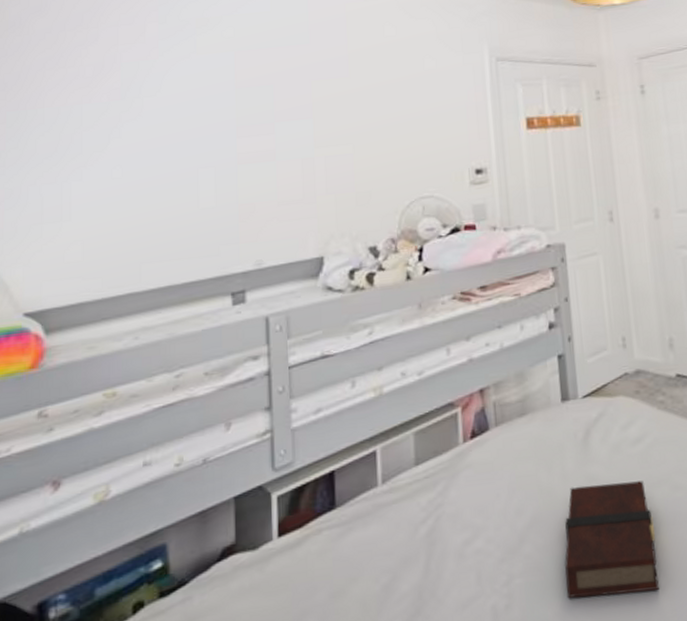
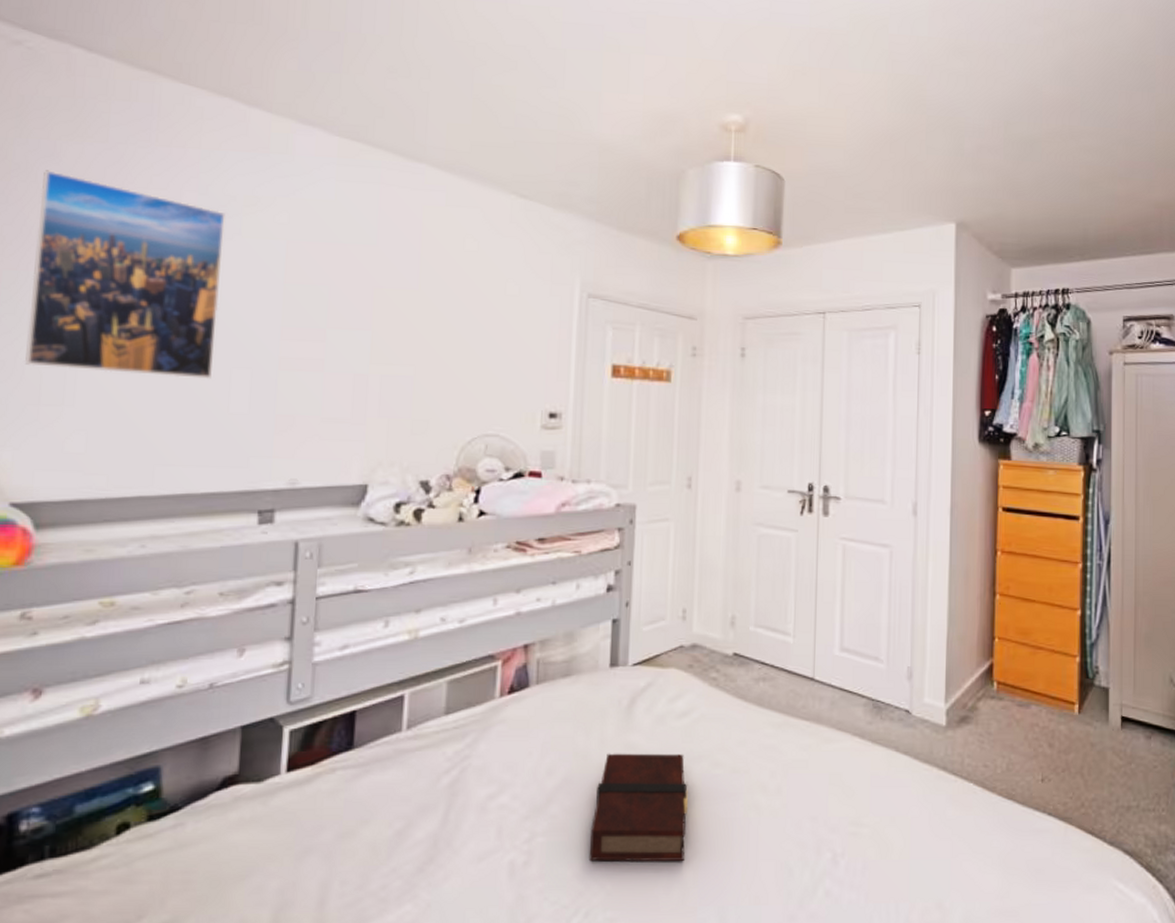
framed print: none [28,23,183,191] -> present [24,170,225,379]

